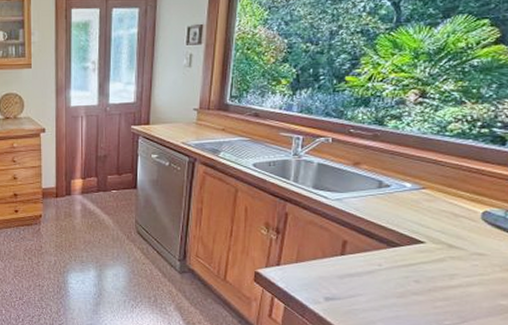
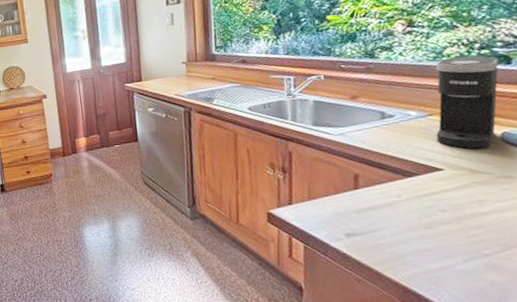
coffee maker: none [425,133,495,225] -> present [435,55,499,149]

